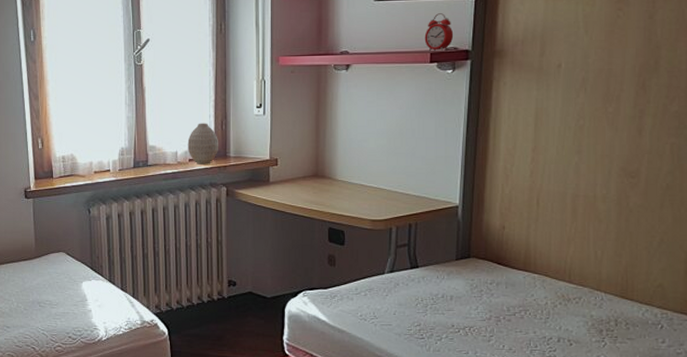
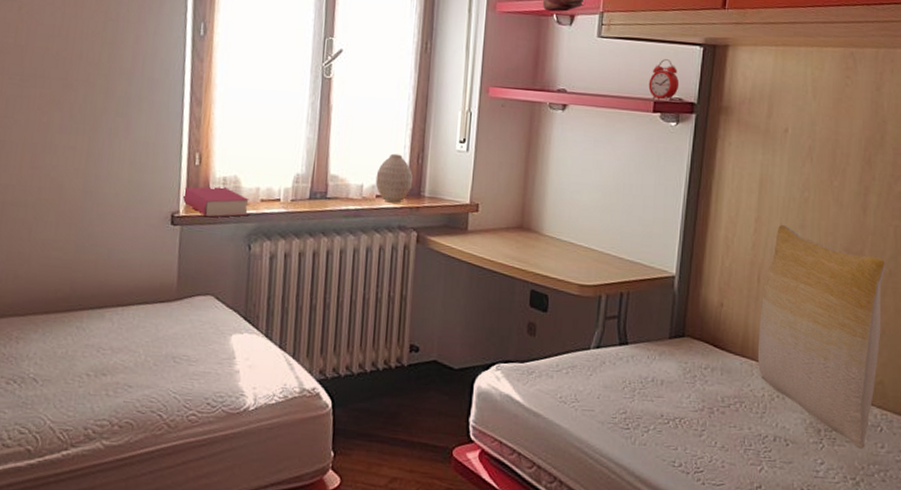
book: none [31,164,86,190] -> present [182,186,249,218]
pillow: none [539,151,663,345] -> present [757,224,886,449]

